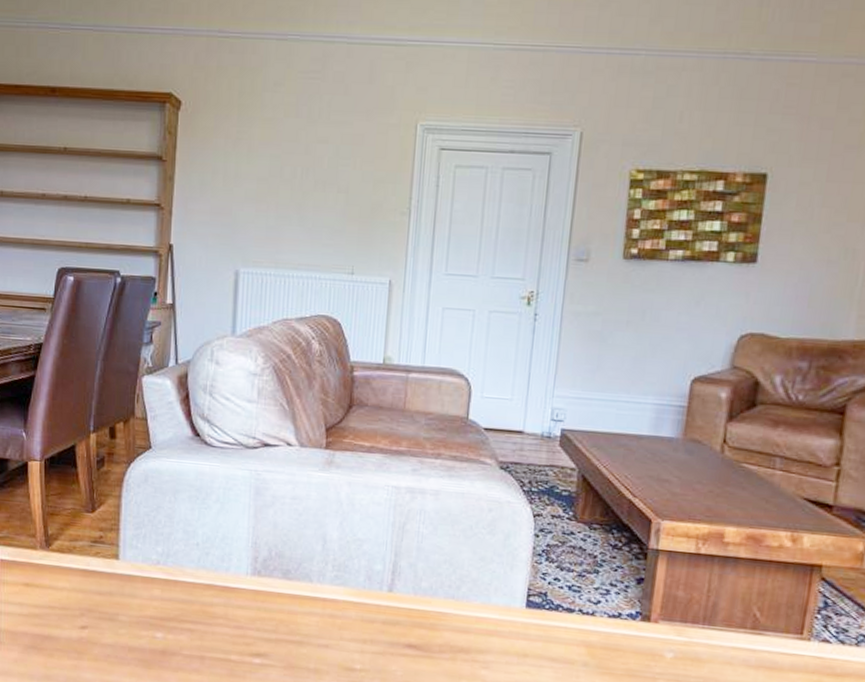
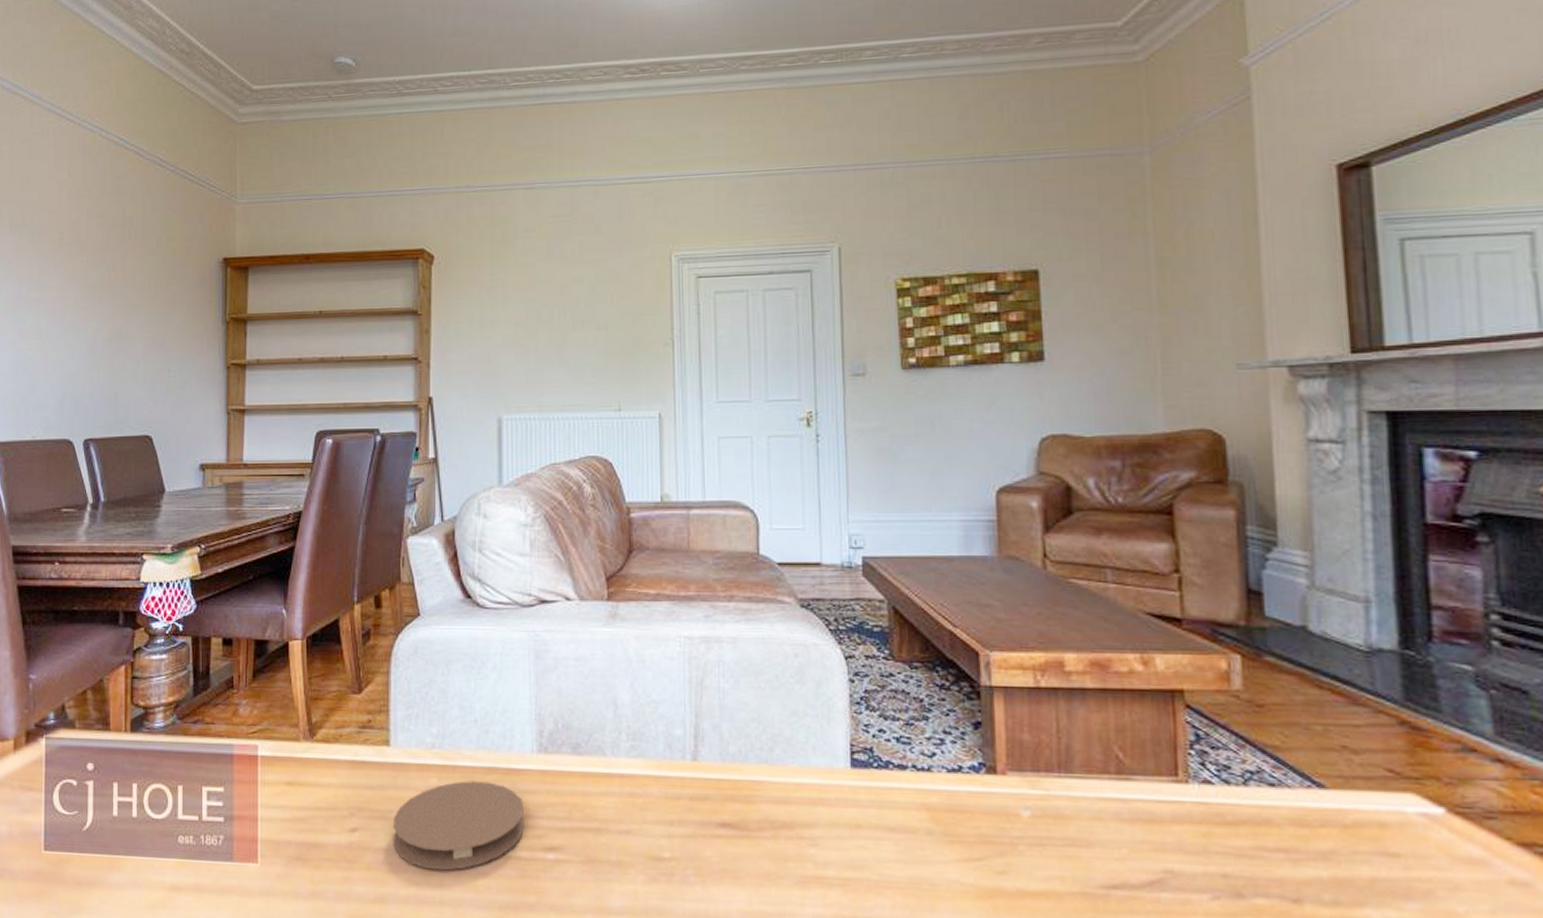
coaster: none [118,594,236,666] -> present [392,781,524,871]

